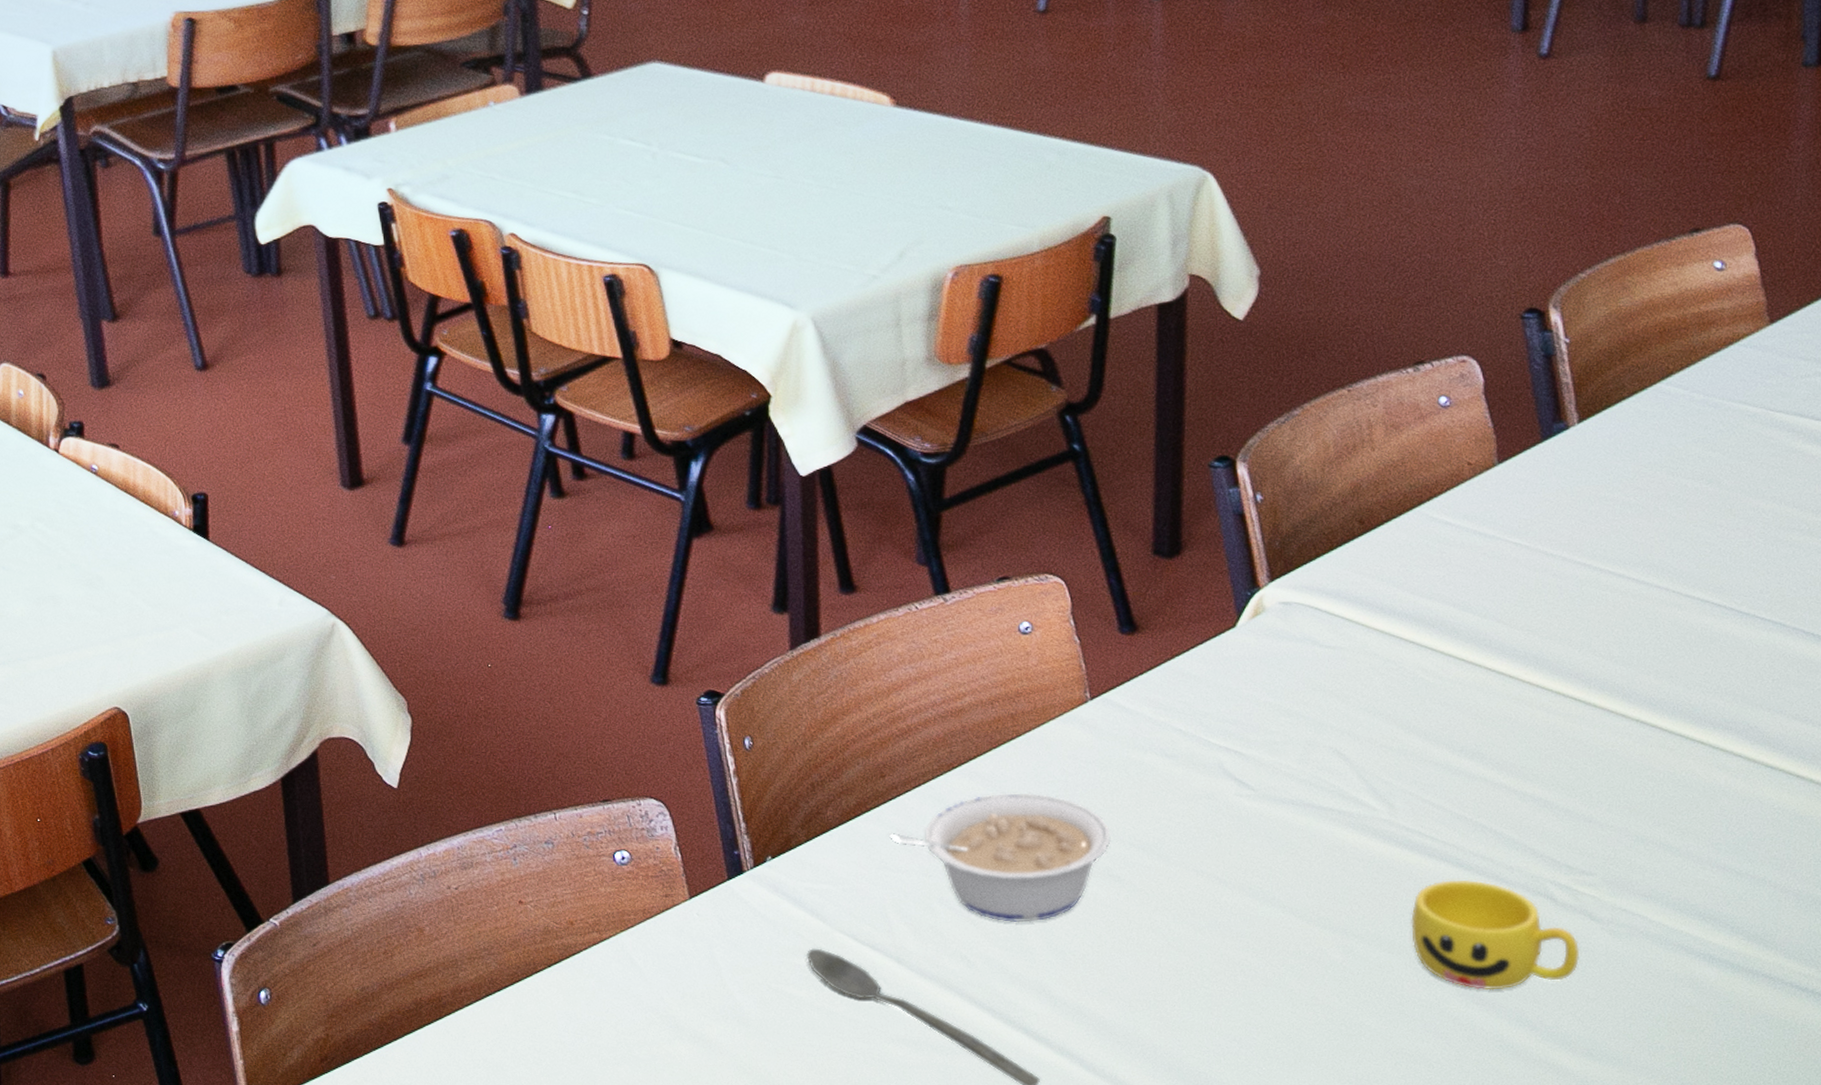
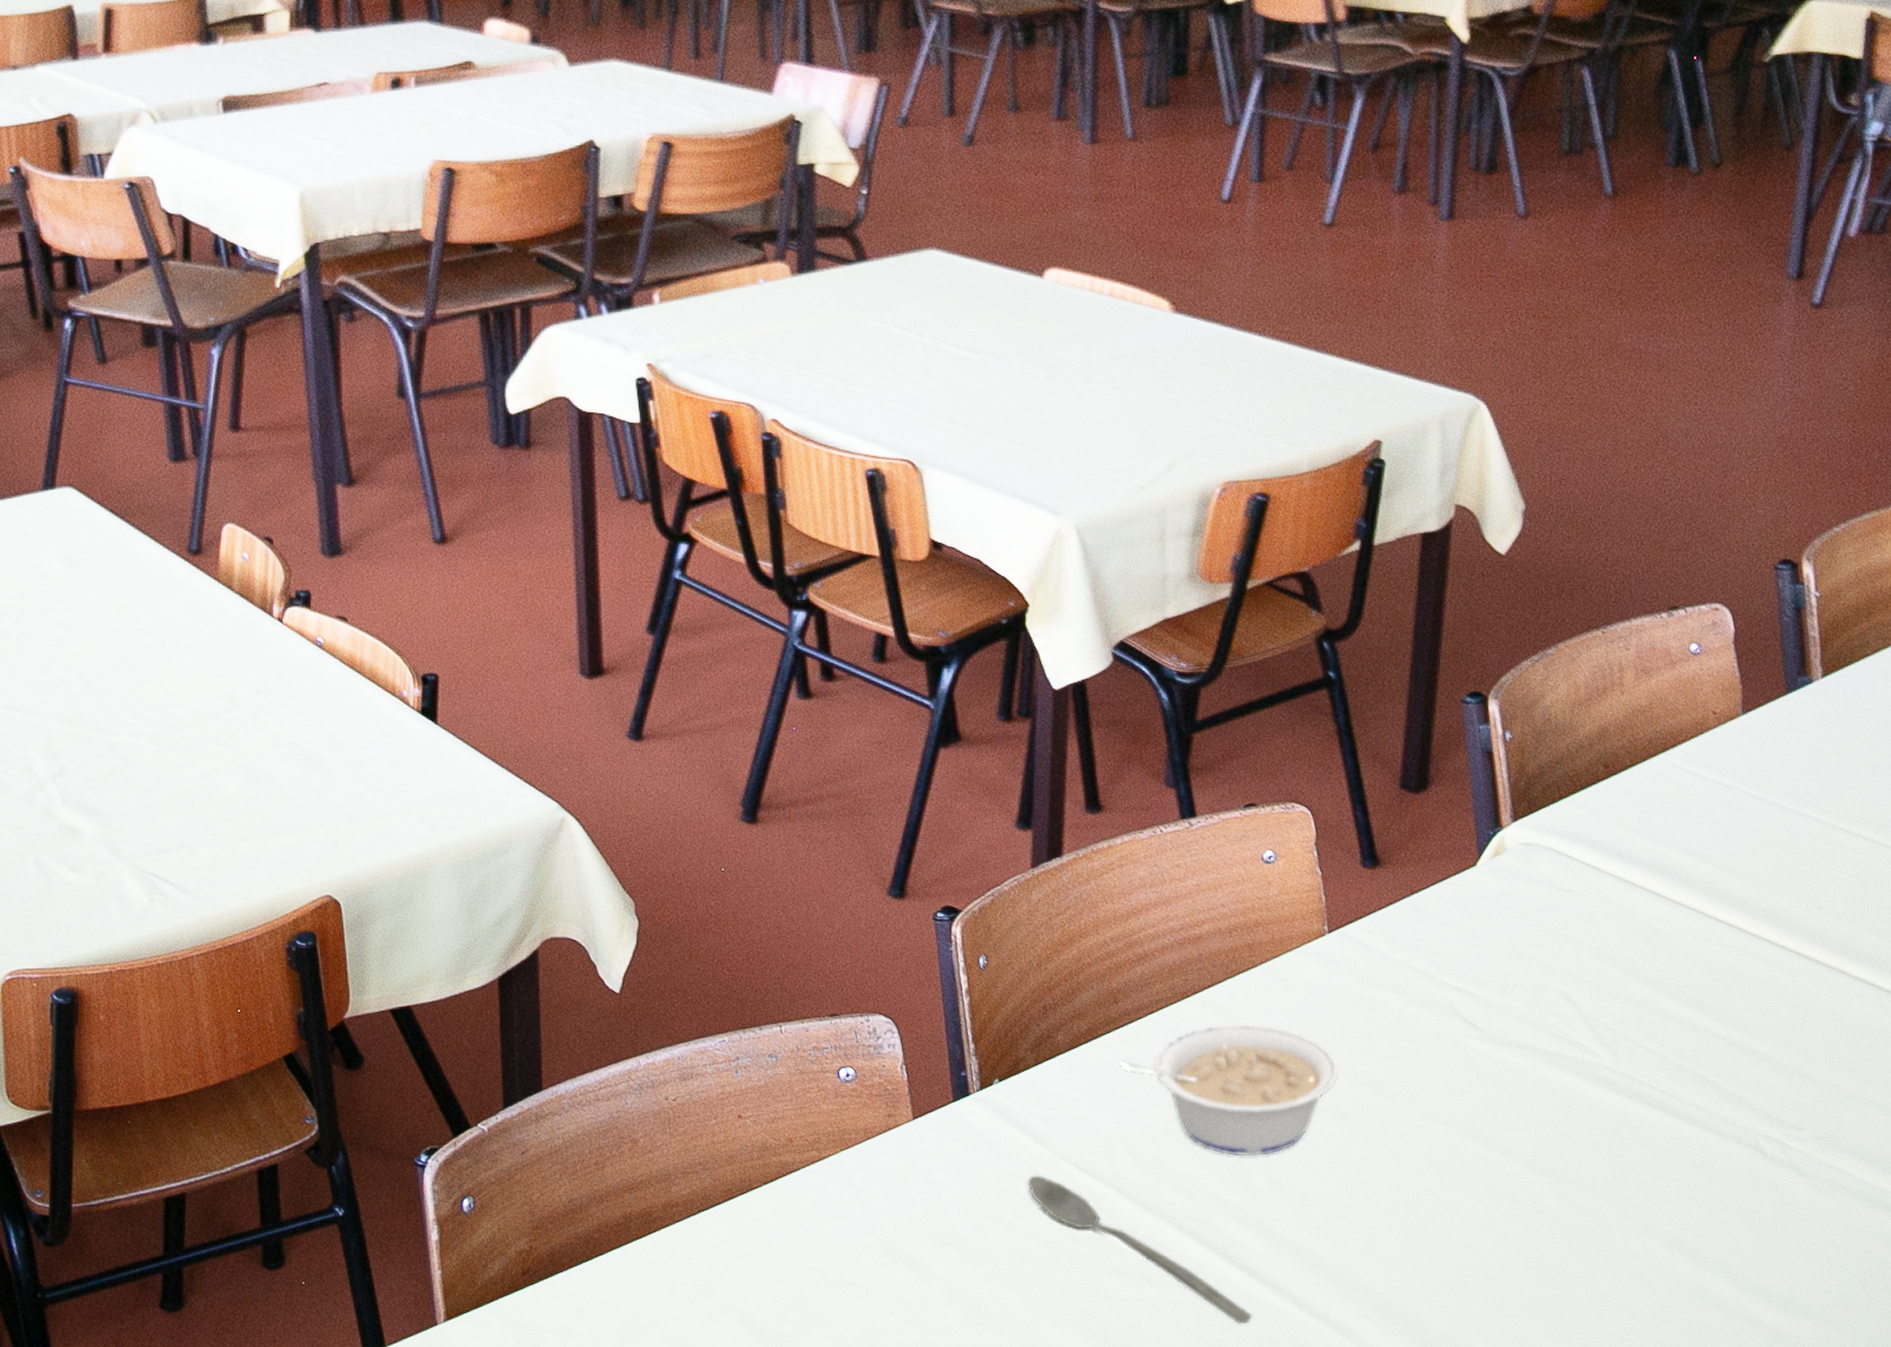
cup: present [1411,879,1580,990] -> none [1624,1129,1785,1241]

